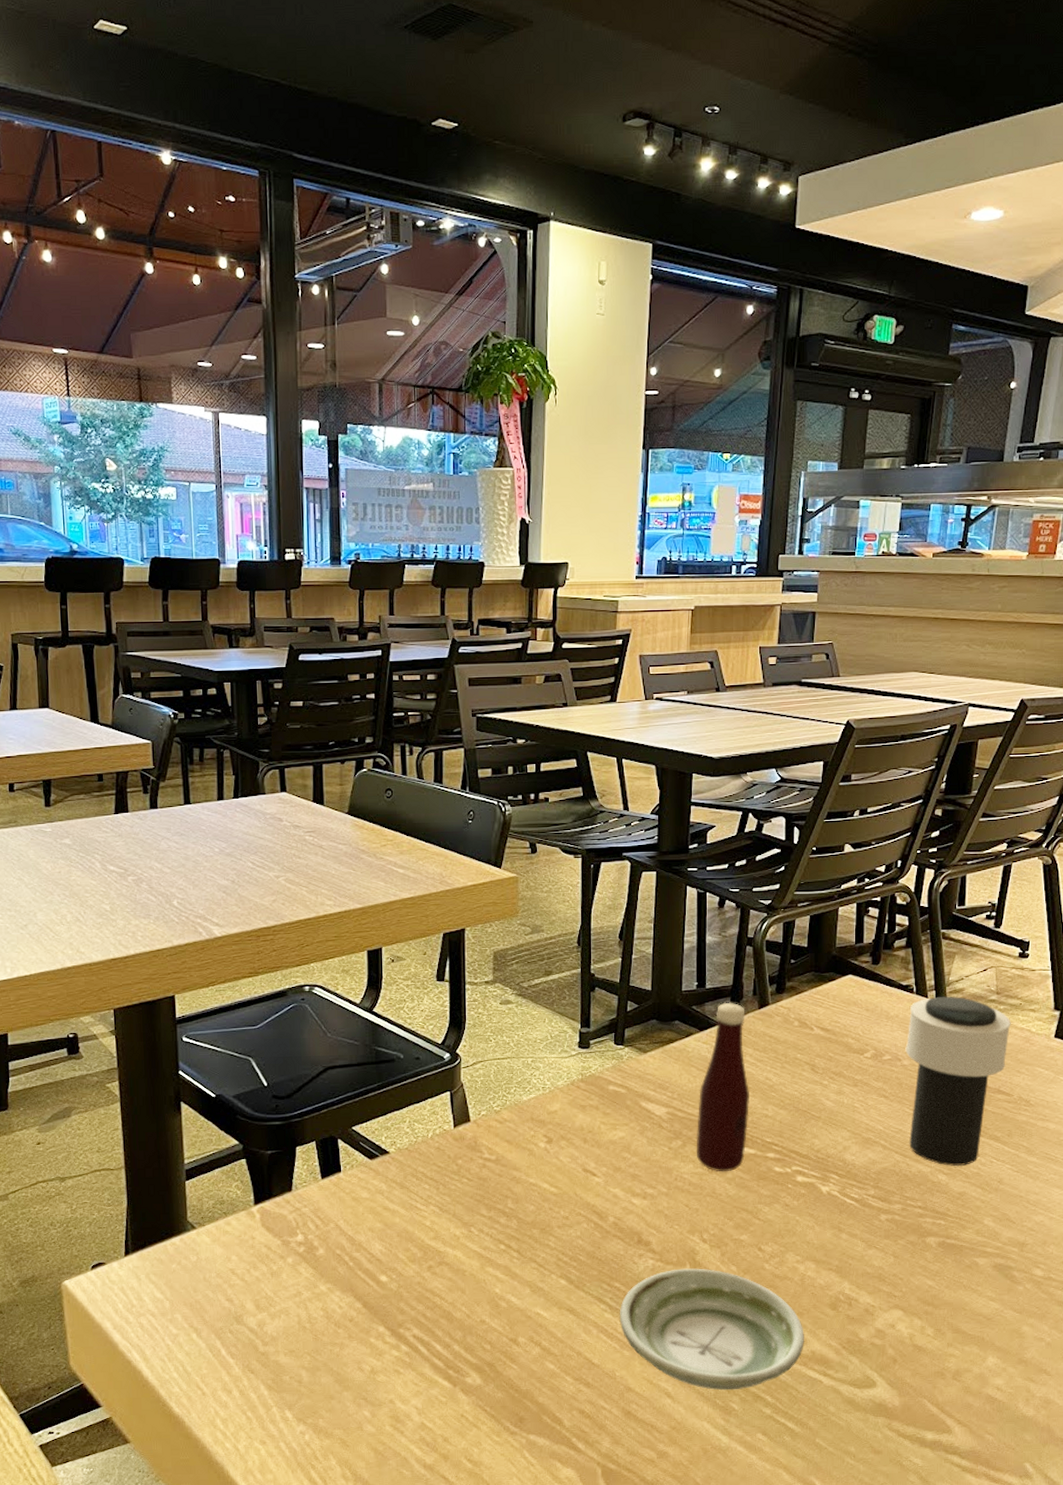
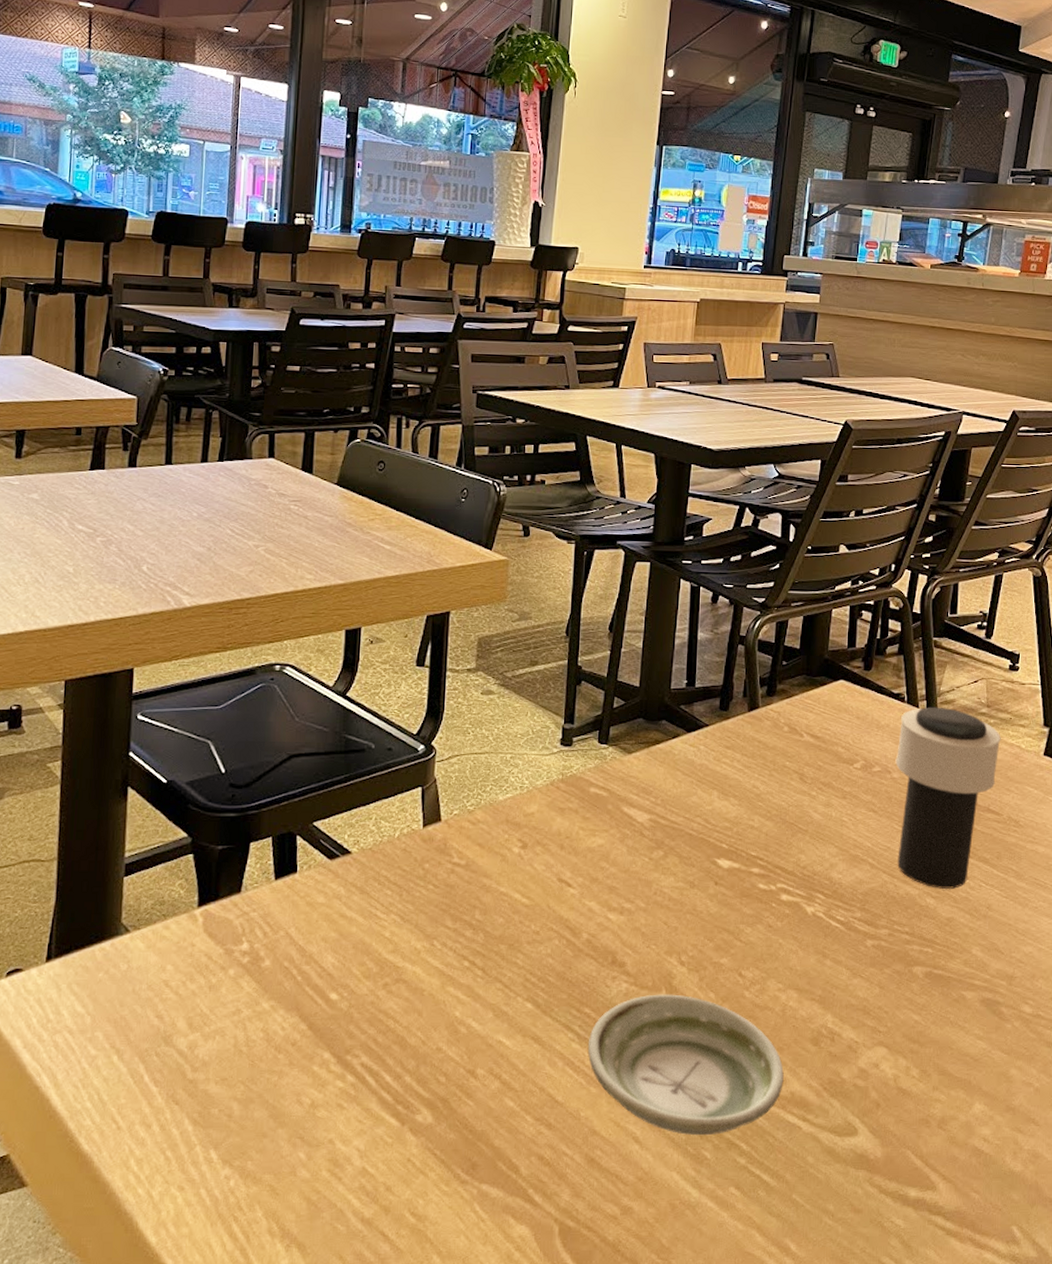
tabasco sauce: present [696,1002,749,1172] -> none [677,703,736,887]

